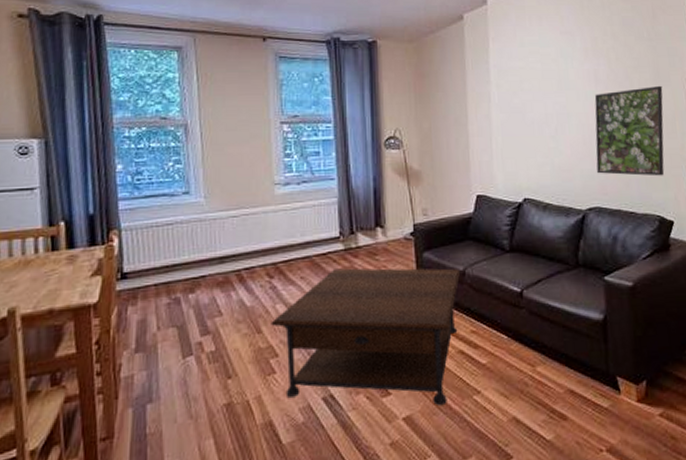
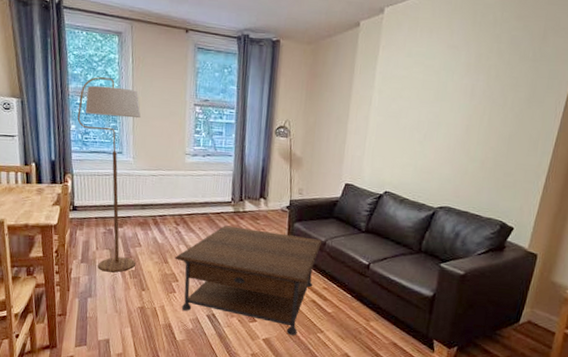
floor lamp: none [125,101,215,360] -> present [77,77,141,273]
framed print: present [594,85,665,176] -> none [453,105,535,188]

